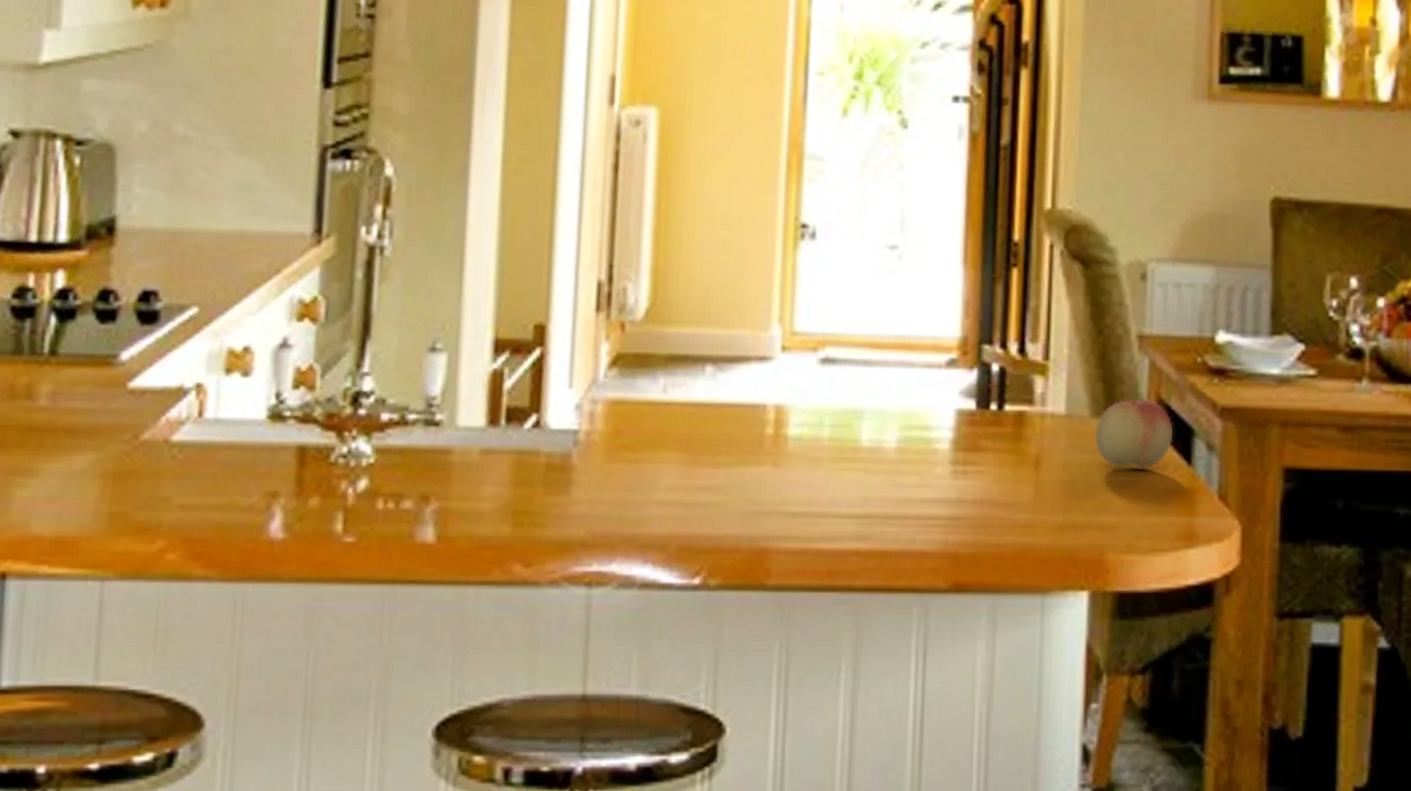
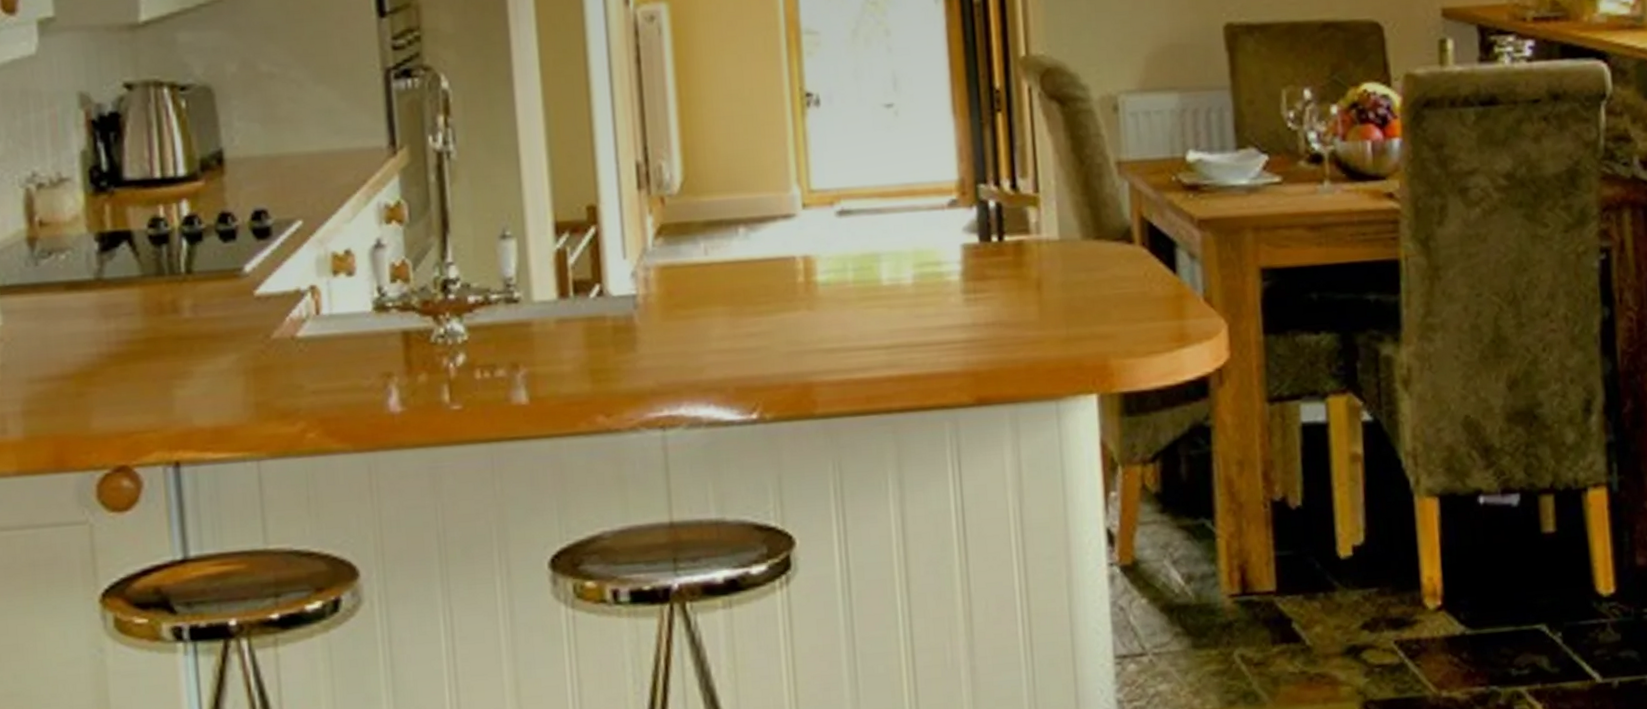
fruit: present [1094,399,1174,469] -> none [1087,219,1158,282]

